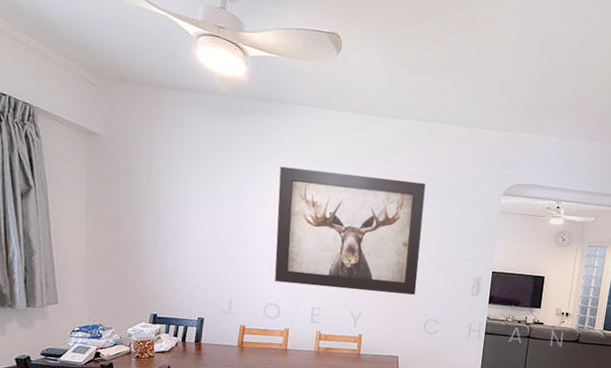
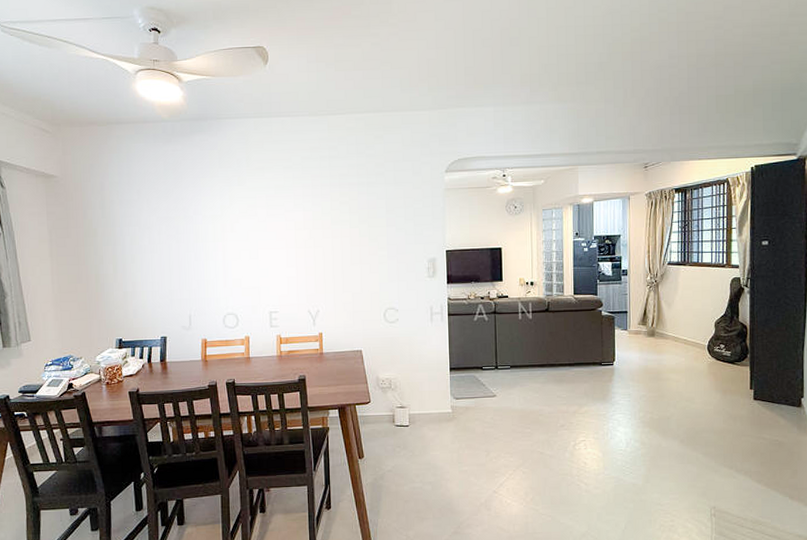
wall art: present [275,166,426,295] -> none [224,172,371,291]

